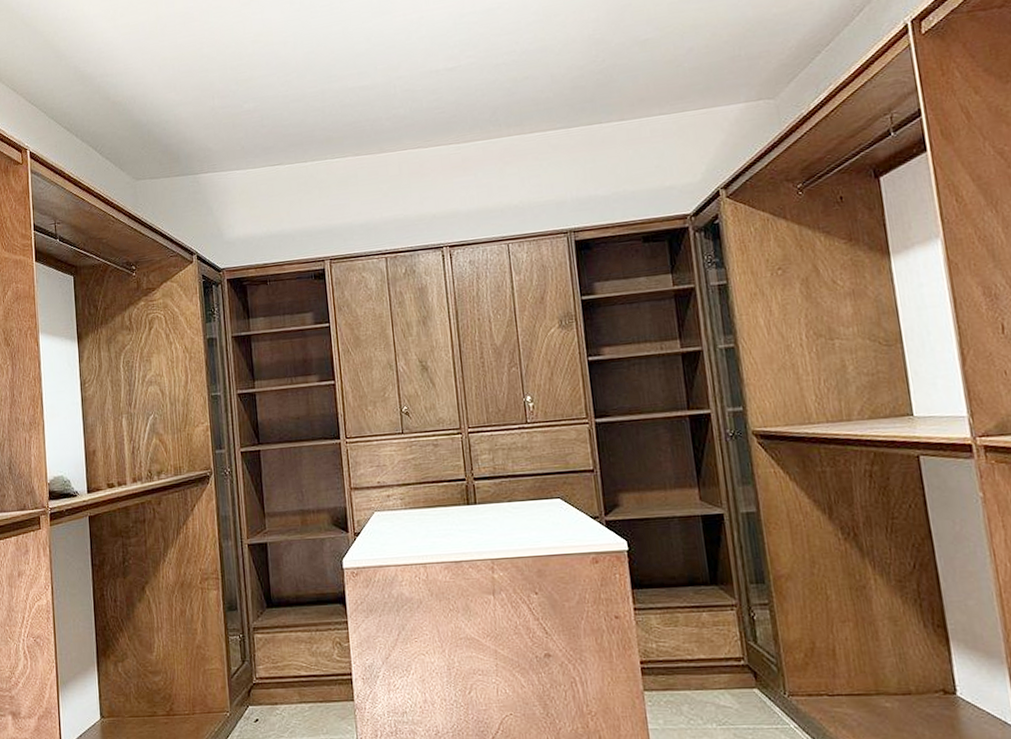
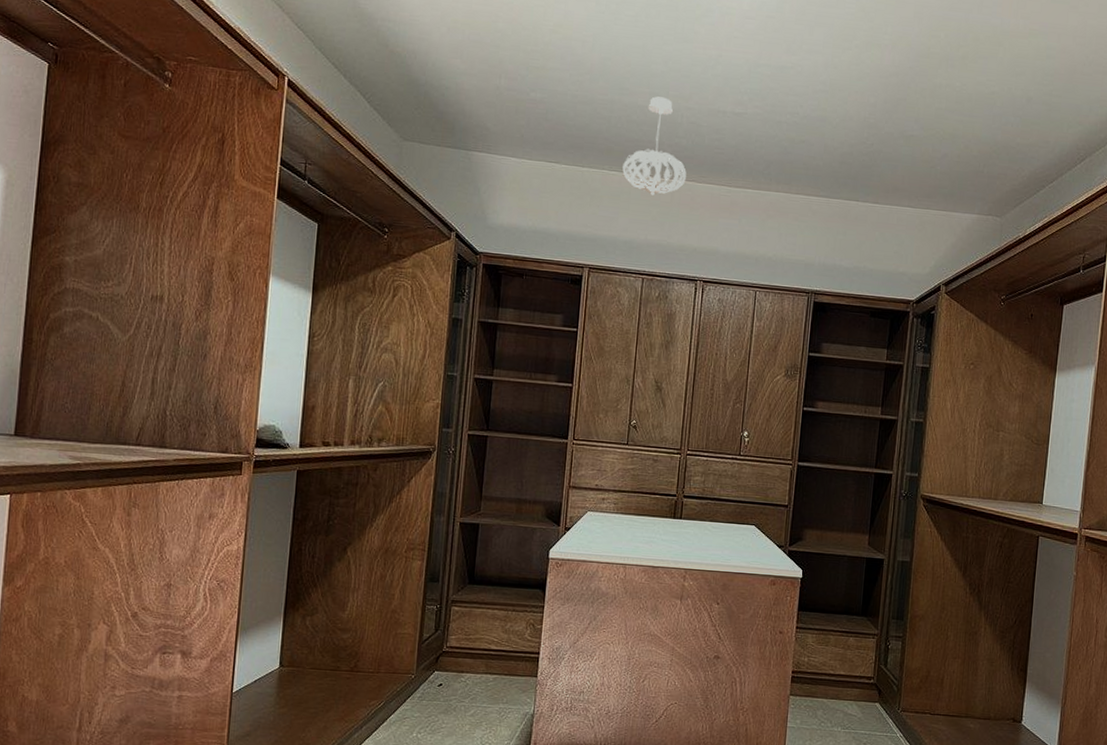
pendant light: none [344,73,411,172] -> present [622,96,687,195]

